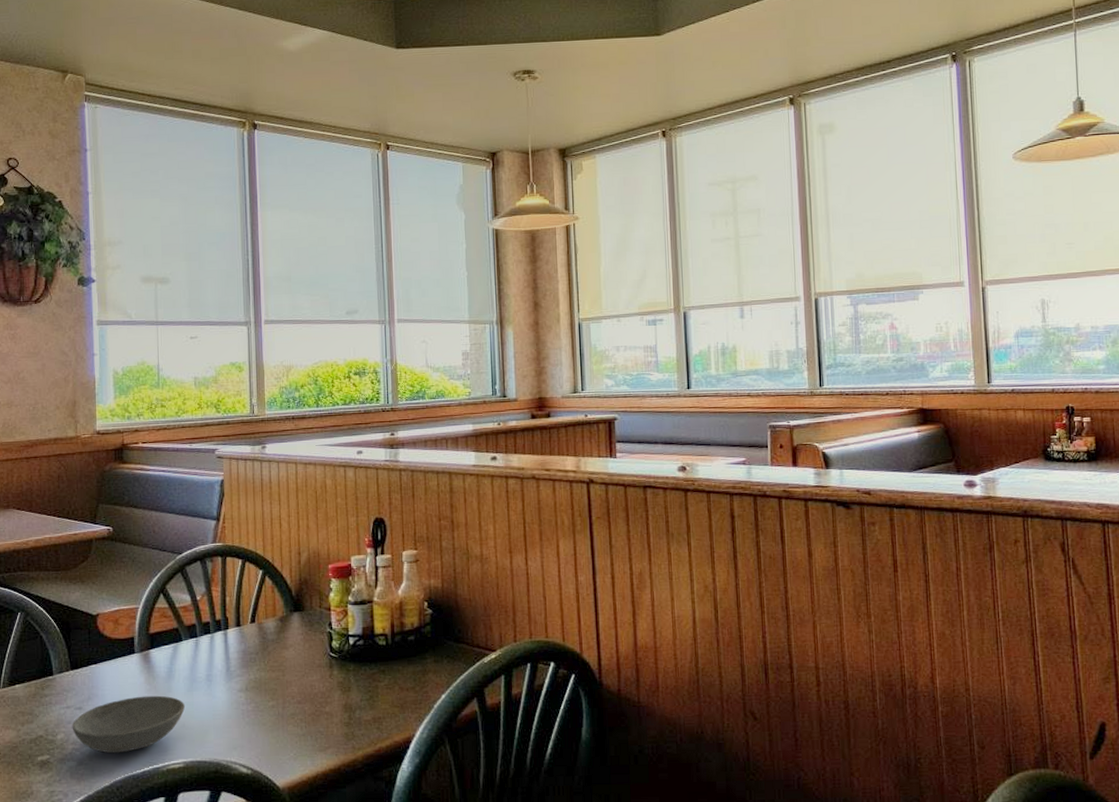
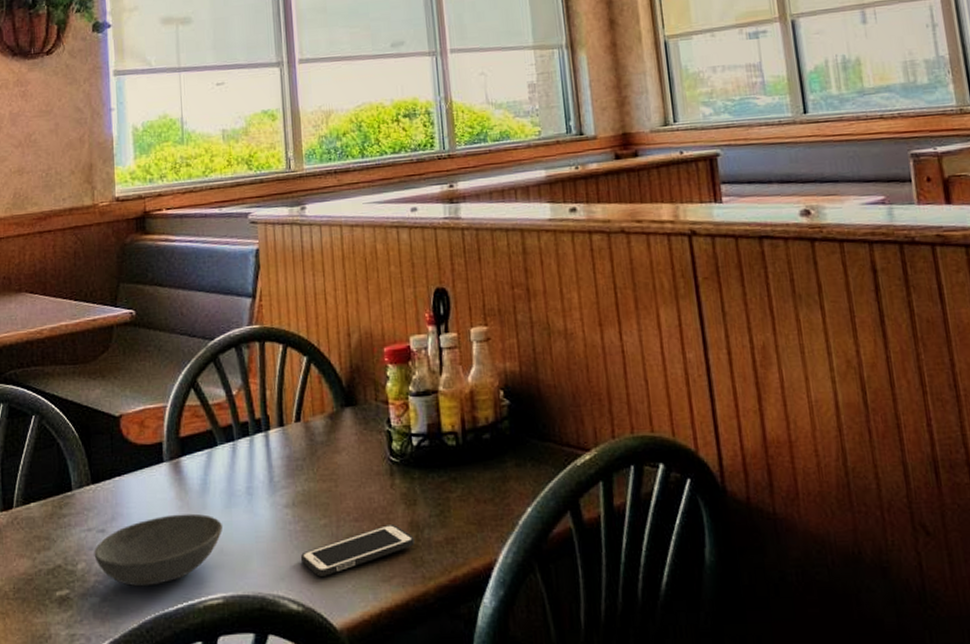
cell phone: none [252,705,347,747] -> present [301,523,414,577]

